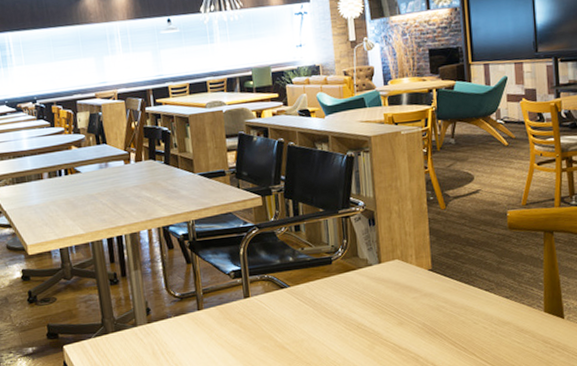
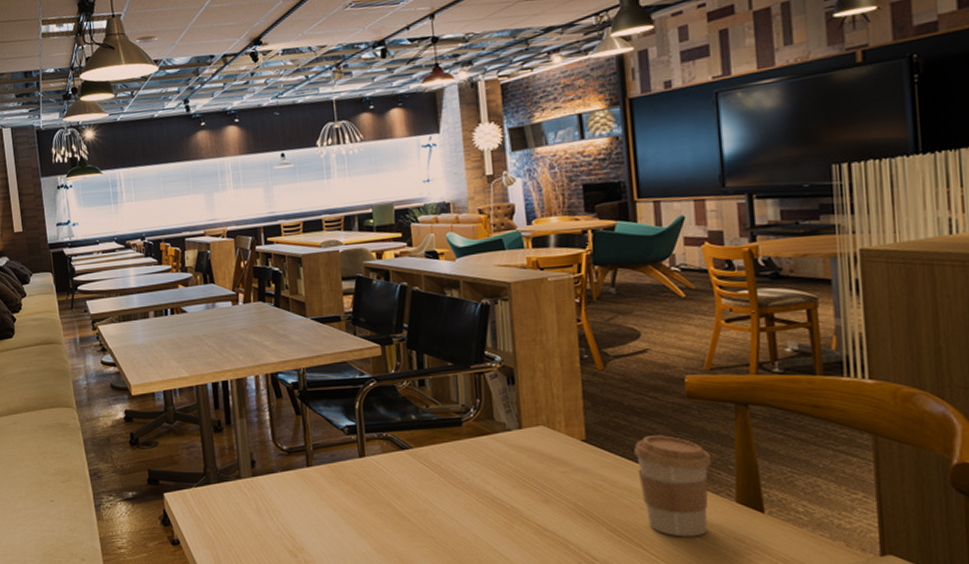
coffee cup: none [469,261,526,344] -> present [634,435,711,537]

